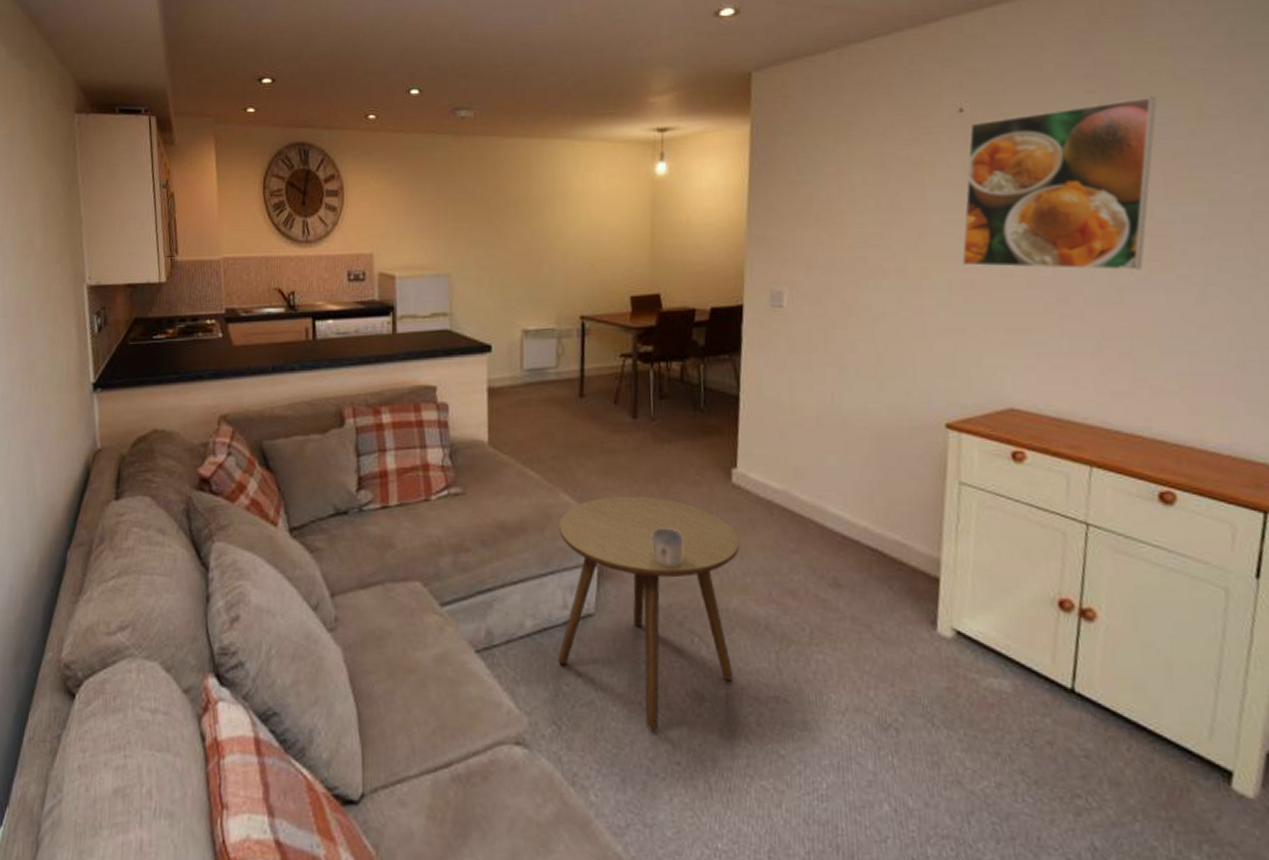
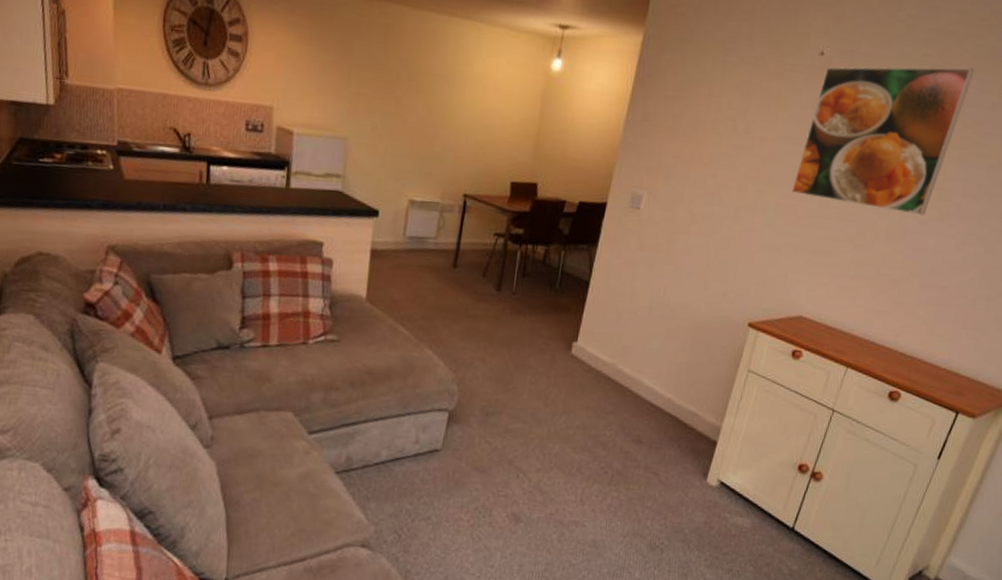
side table: present [557,495,740,732] -> none [405,355,569,542]
mug: present [651,528,684,568] -> none [495,385,524,418]

